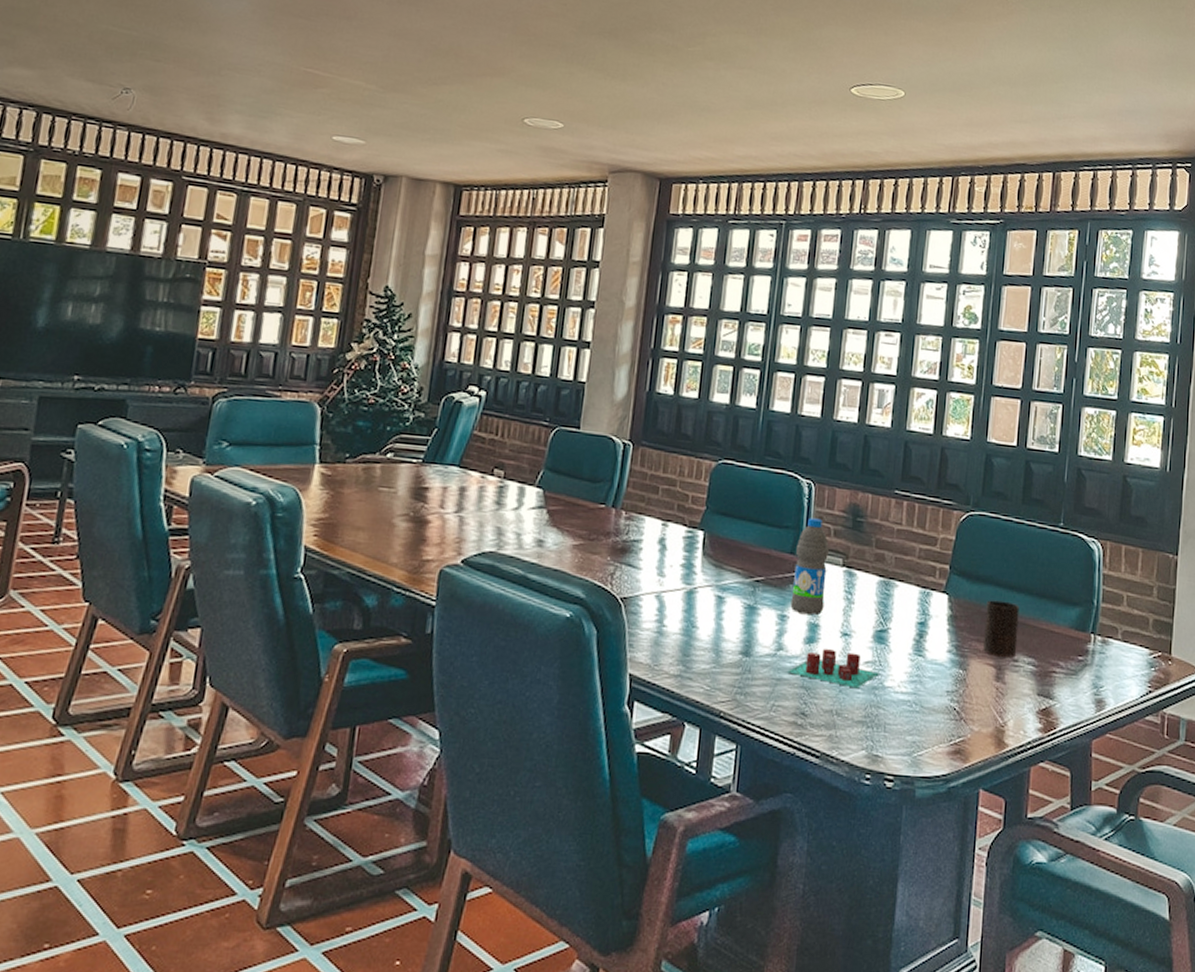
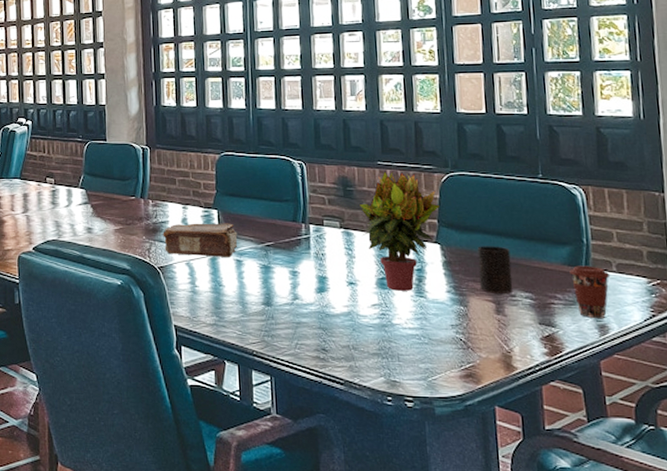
book: none [632,544,724,592] -> present [163,223,238,257]
candle: present [787,649,879,689] -> none [305,296,387,327]
water bottle: present [790,518,829,616] -> none [297,191,329,270]
potted plant: none [865,502,954,648] -> present [359,171,439,291]
coffee cup: none [1076,630,1115,692] -> present [569,265,610,318]

